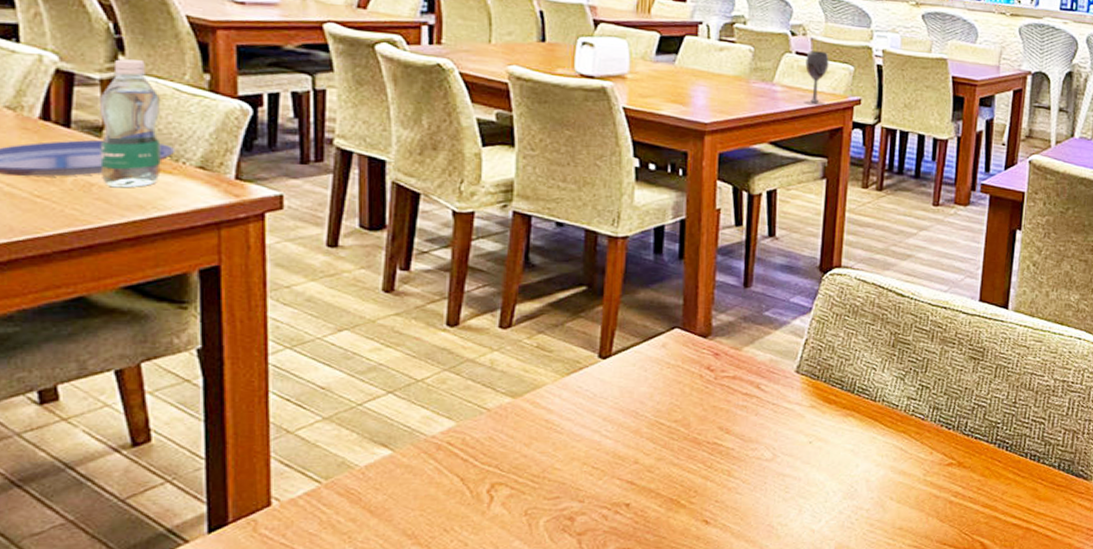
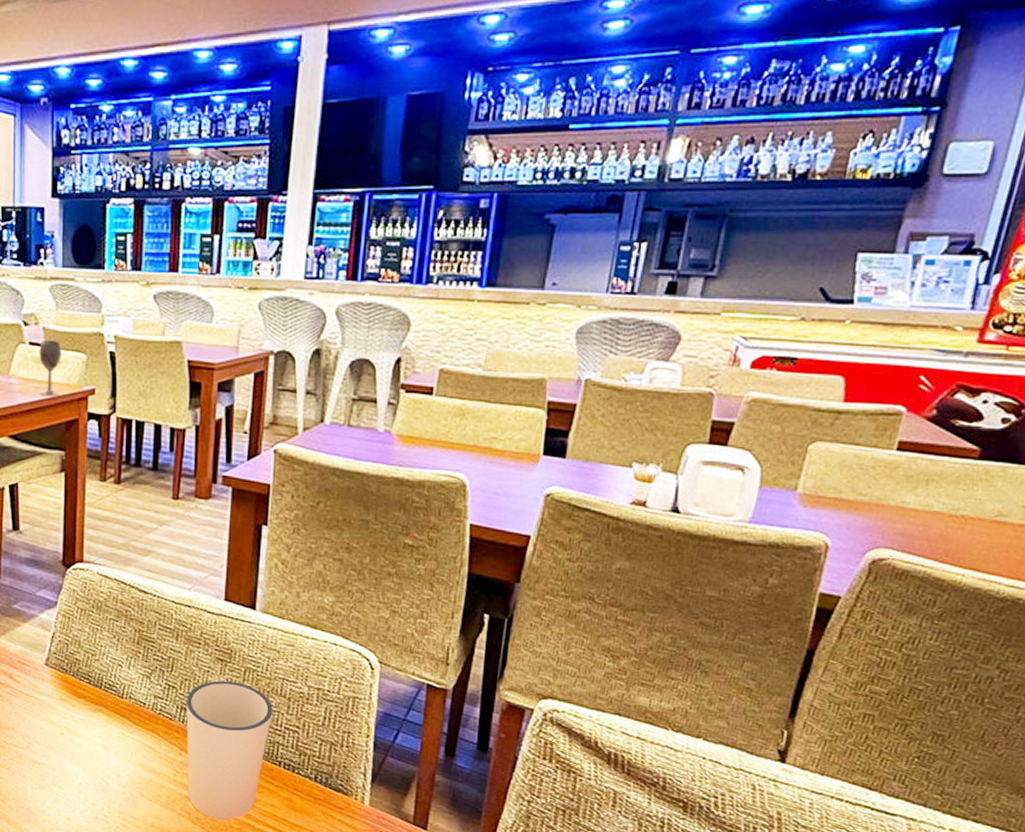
cup: none [937,378,1022,515] -> present [186,680,273,820]

